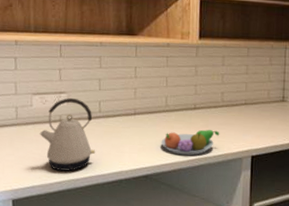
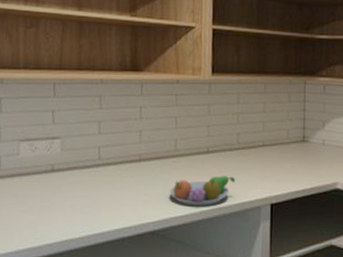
kettle: present [39,97,96,171] -> none [26,143,94,230]

